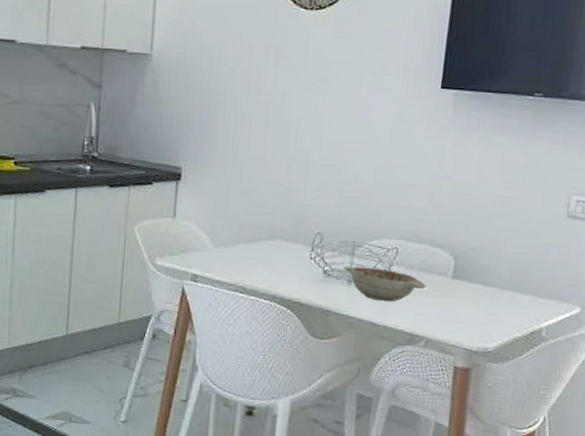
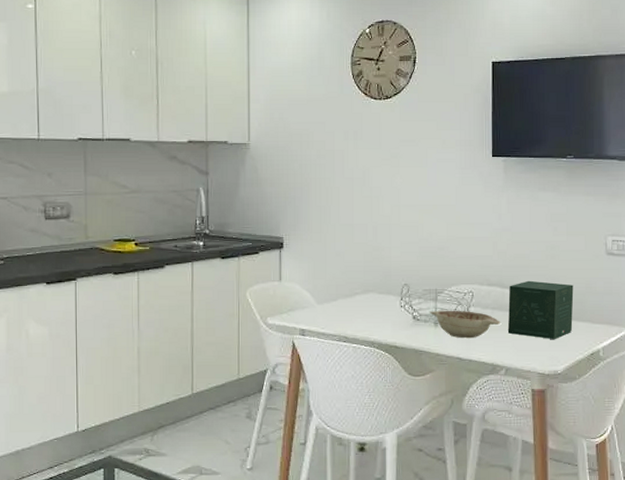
gift box: none [433,240,521,313] -> present [507,280,574,340]

